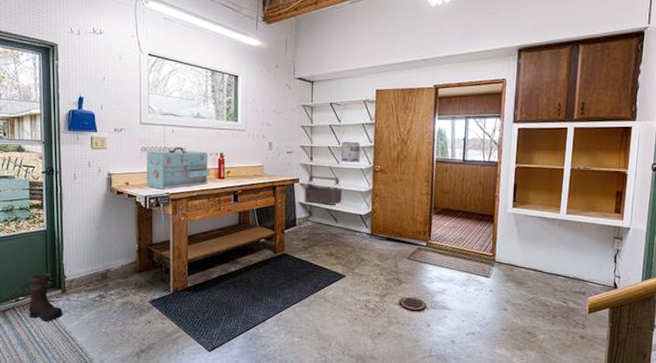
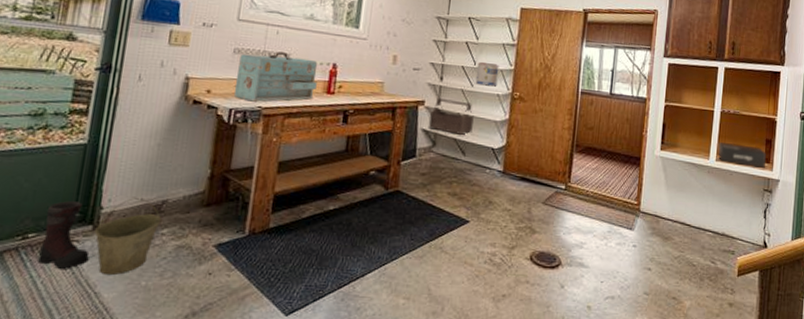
bucket: none [63,267,109,324] -> present [95,196,162,275]
box: none [568,196,616,219] -> present [717,141,766,169]

